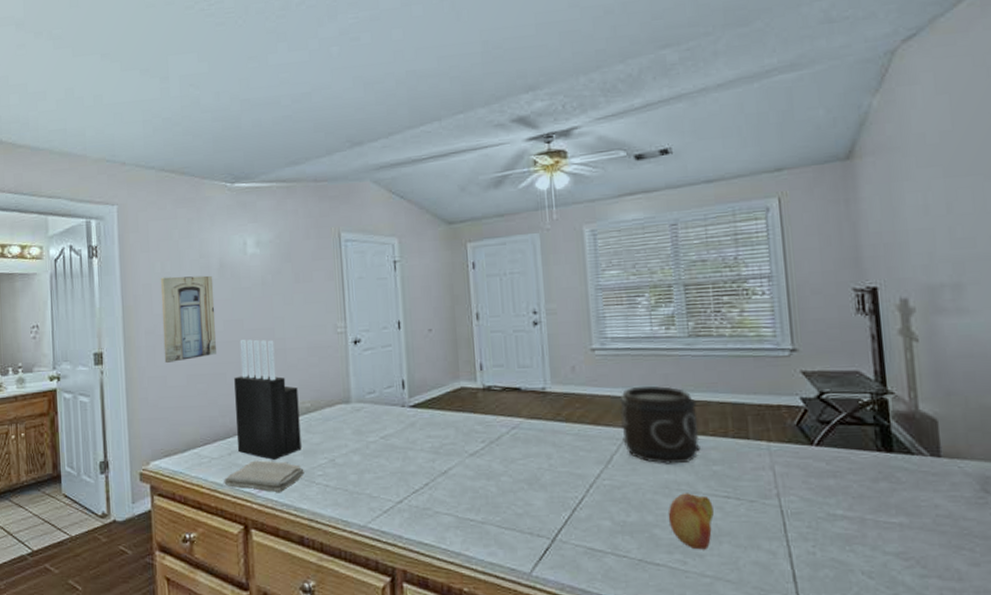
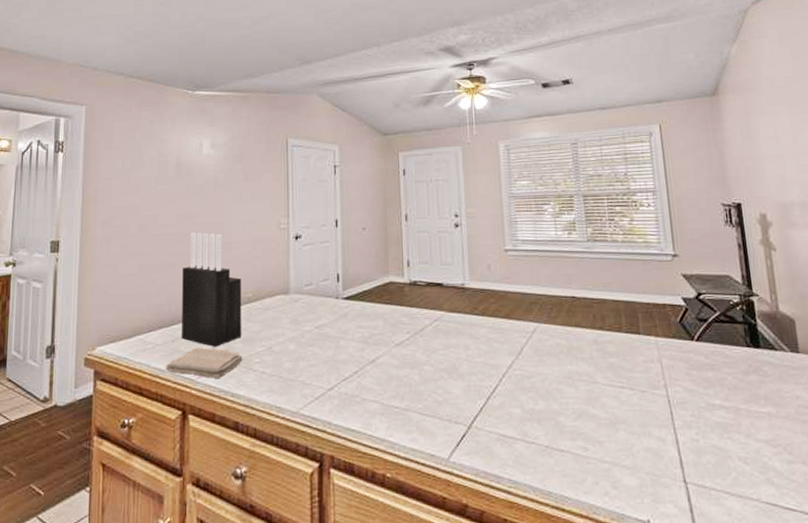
wall art: present [160,275,217,363] -> none [118,172,170,252]
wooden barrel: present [619,385,701,464] -> none [529,284,599,356]
fruit: present [668,493,714,550] -> none [571,383,611,437]

